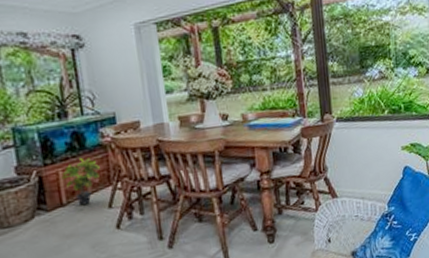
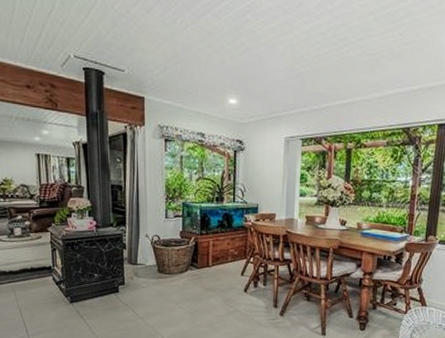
potted plant: present [61,157,100,206] -> none [211,233,240,270]

